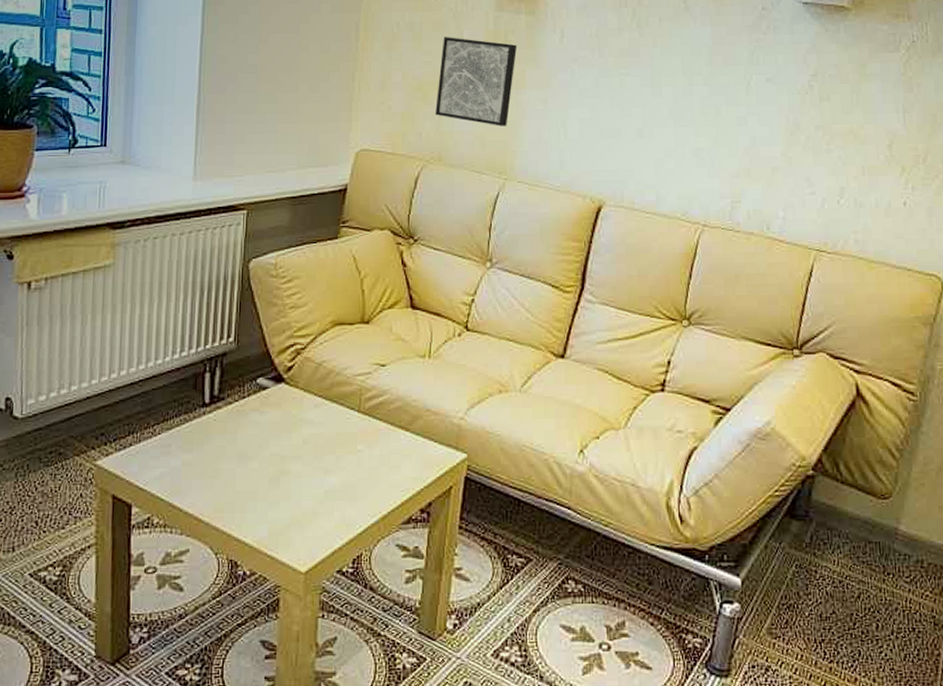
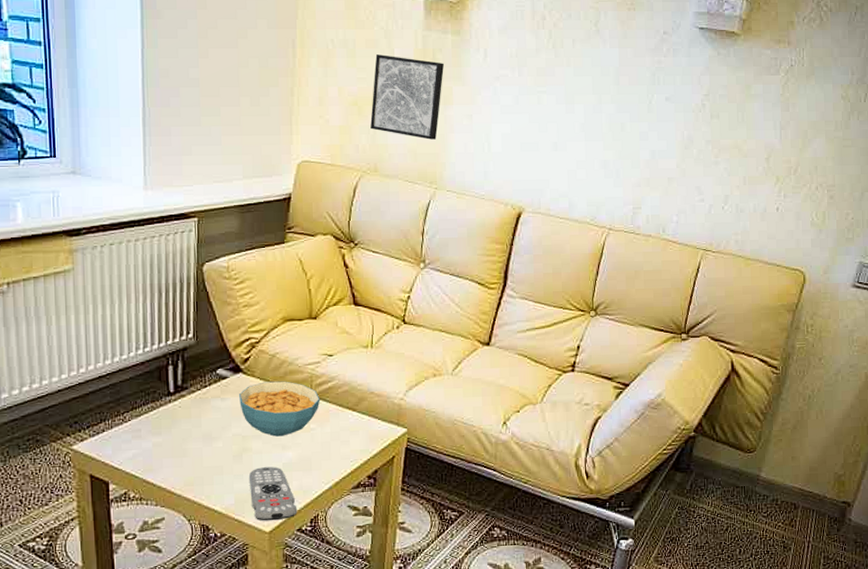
cereal bowl: none [280,393,370,458] -> present [239,381,321,437]
remote control: none [286,494,338,559] -> present [249,467,298,521]

